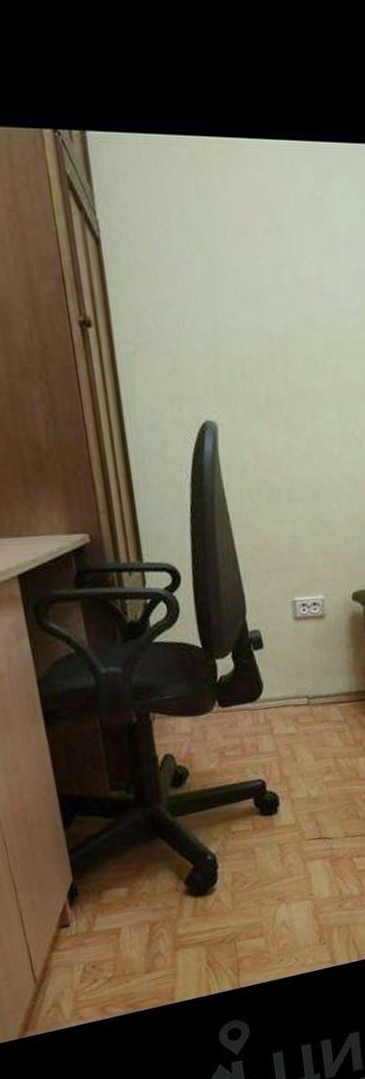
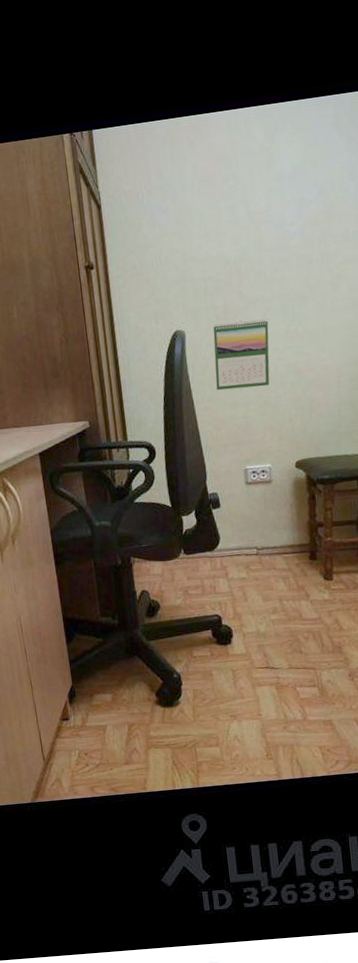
calendar: none [253,416,322,502] -> present [213,319,270,391]

